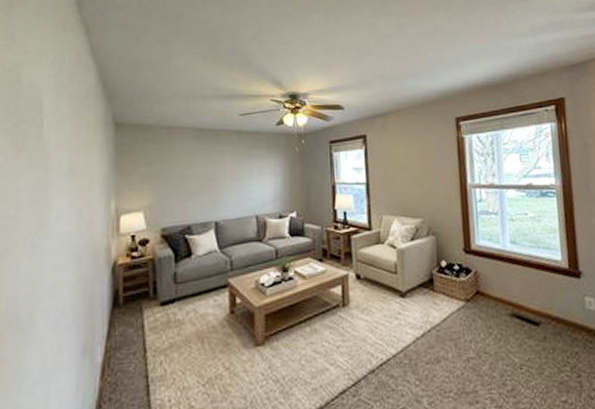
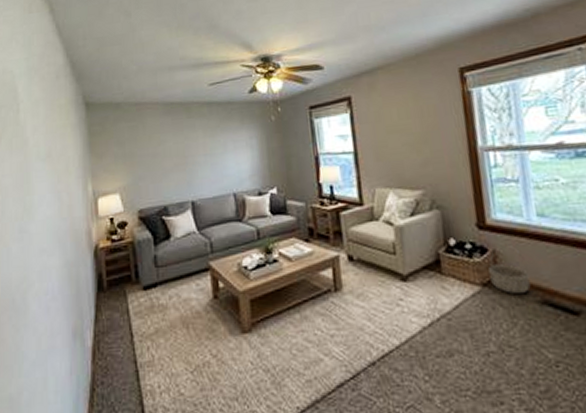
basket: none [472,265,504,309] -> present [489,242,531,295]

